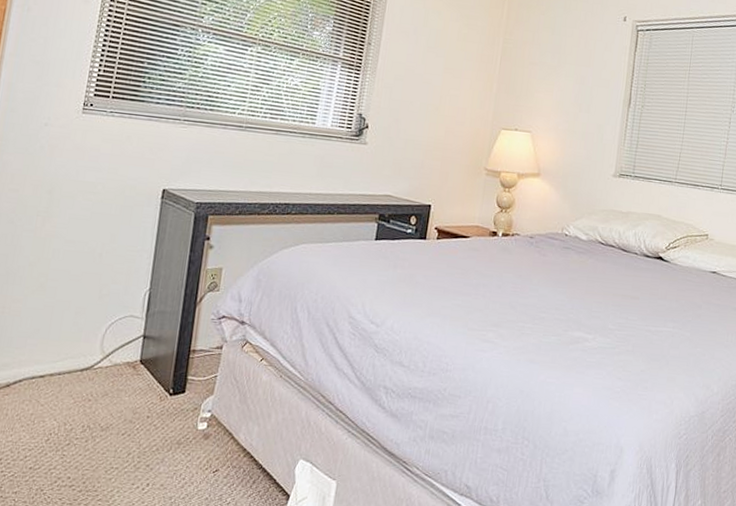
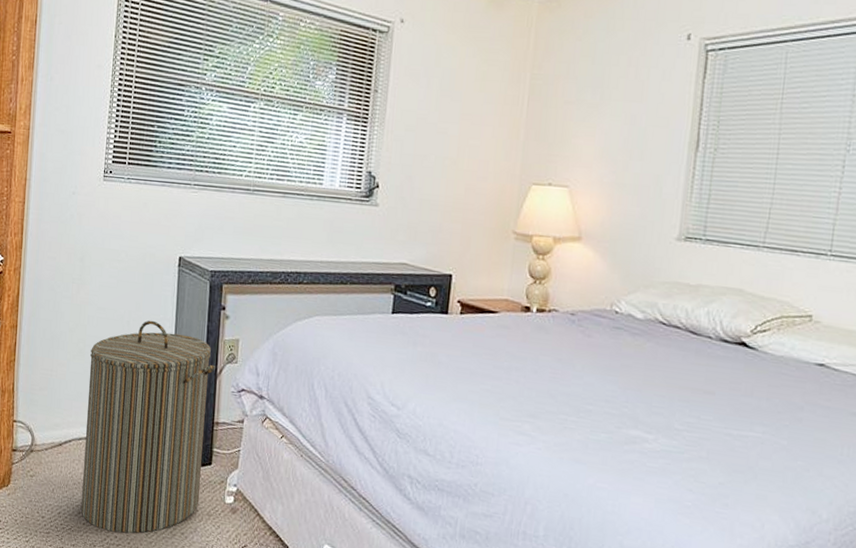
laundry hamper: none [28,251,196,473] -> present [81,320,216,534]

